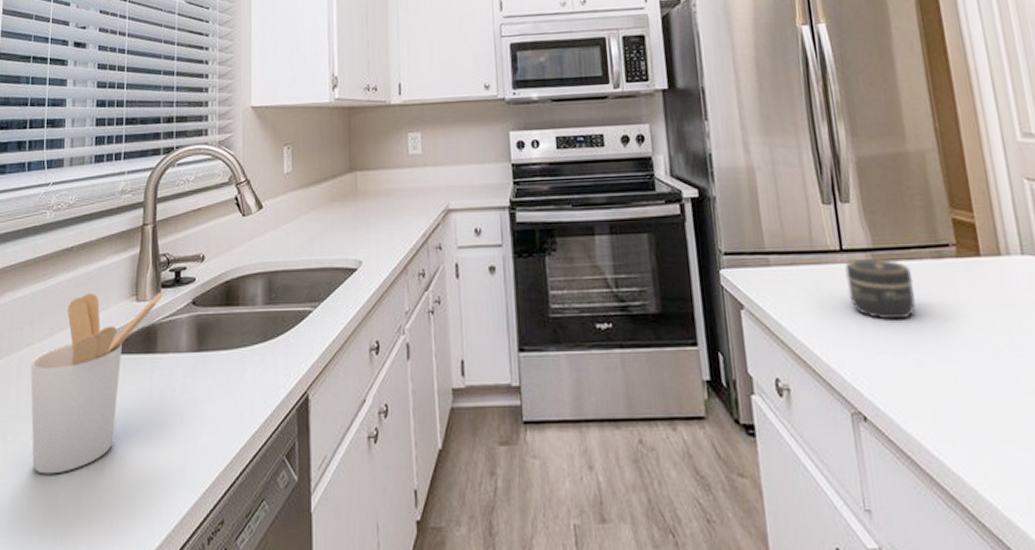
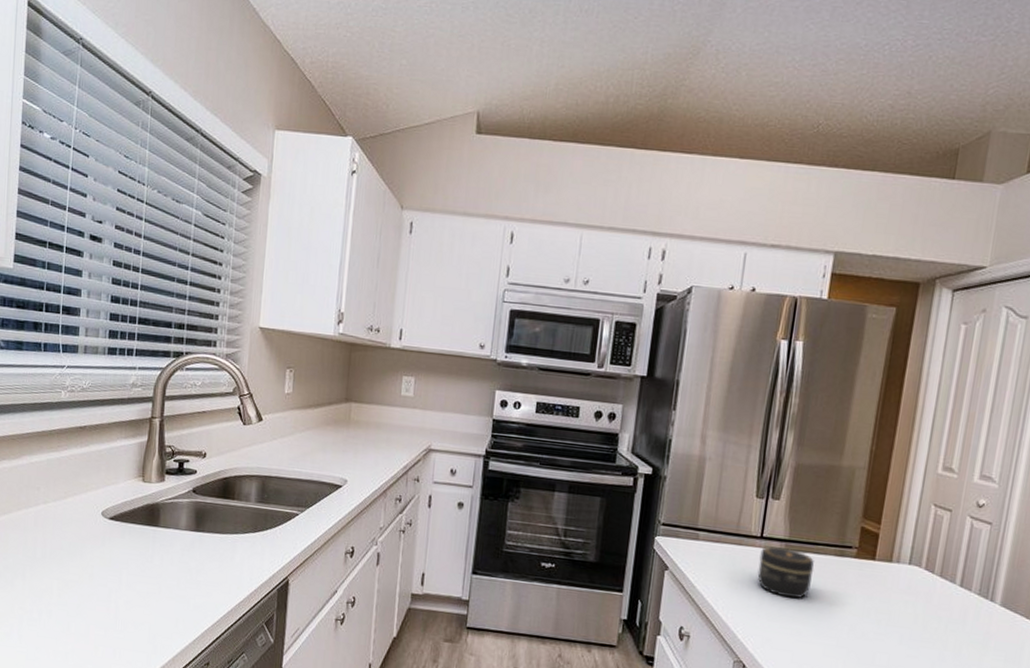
utensil holder: present [30,292,163,474] -> none [46,468,167,608]

